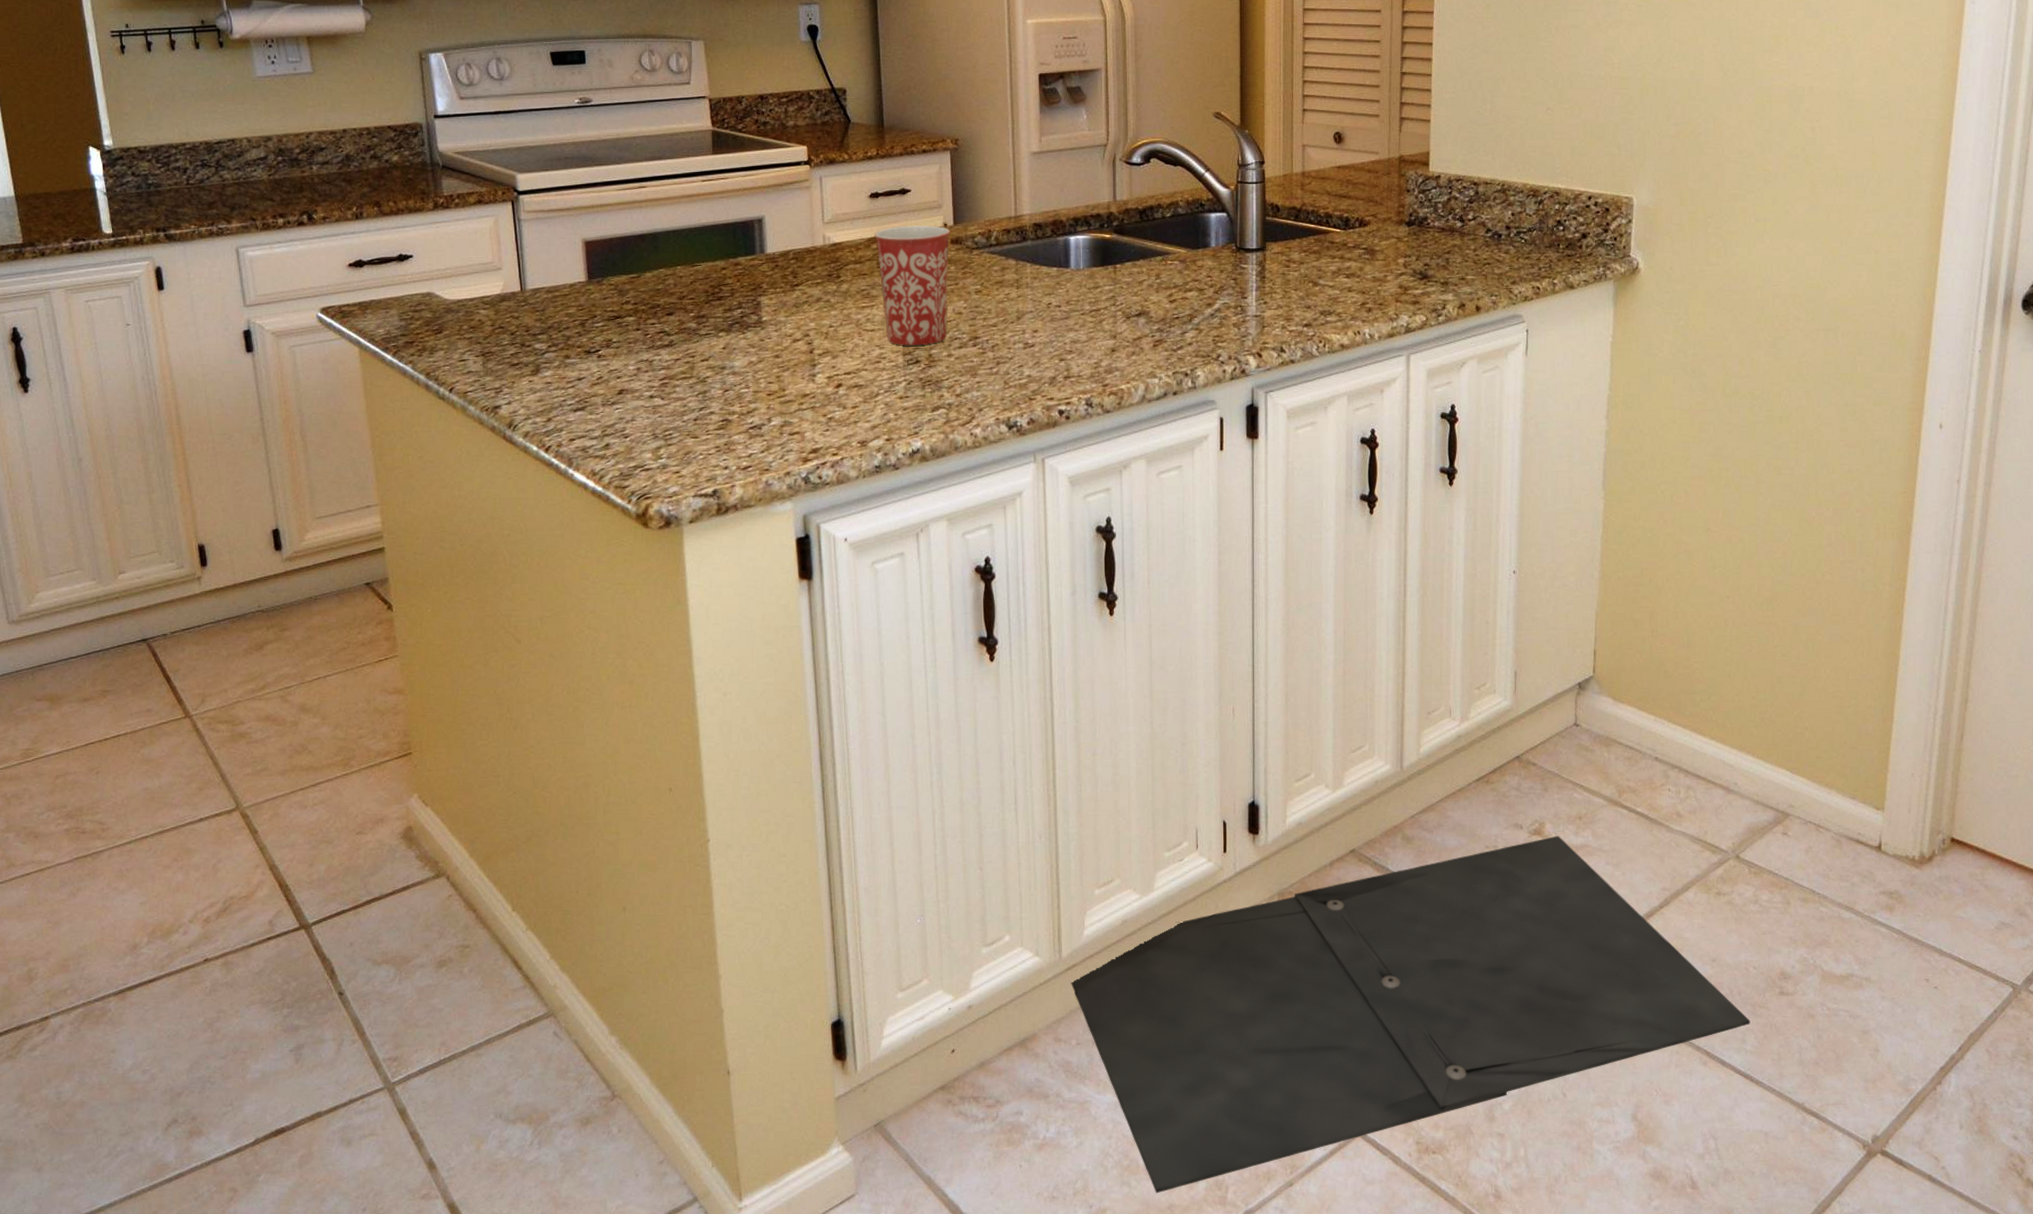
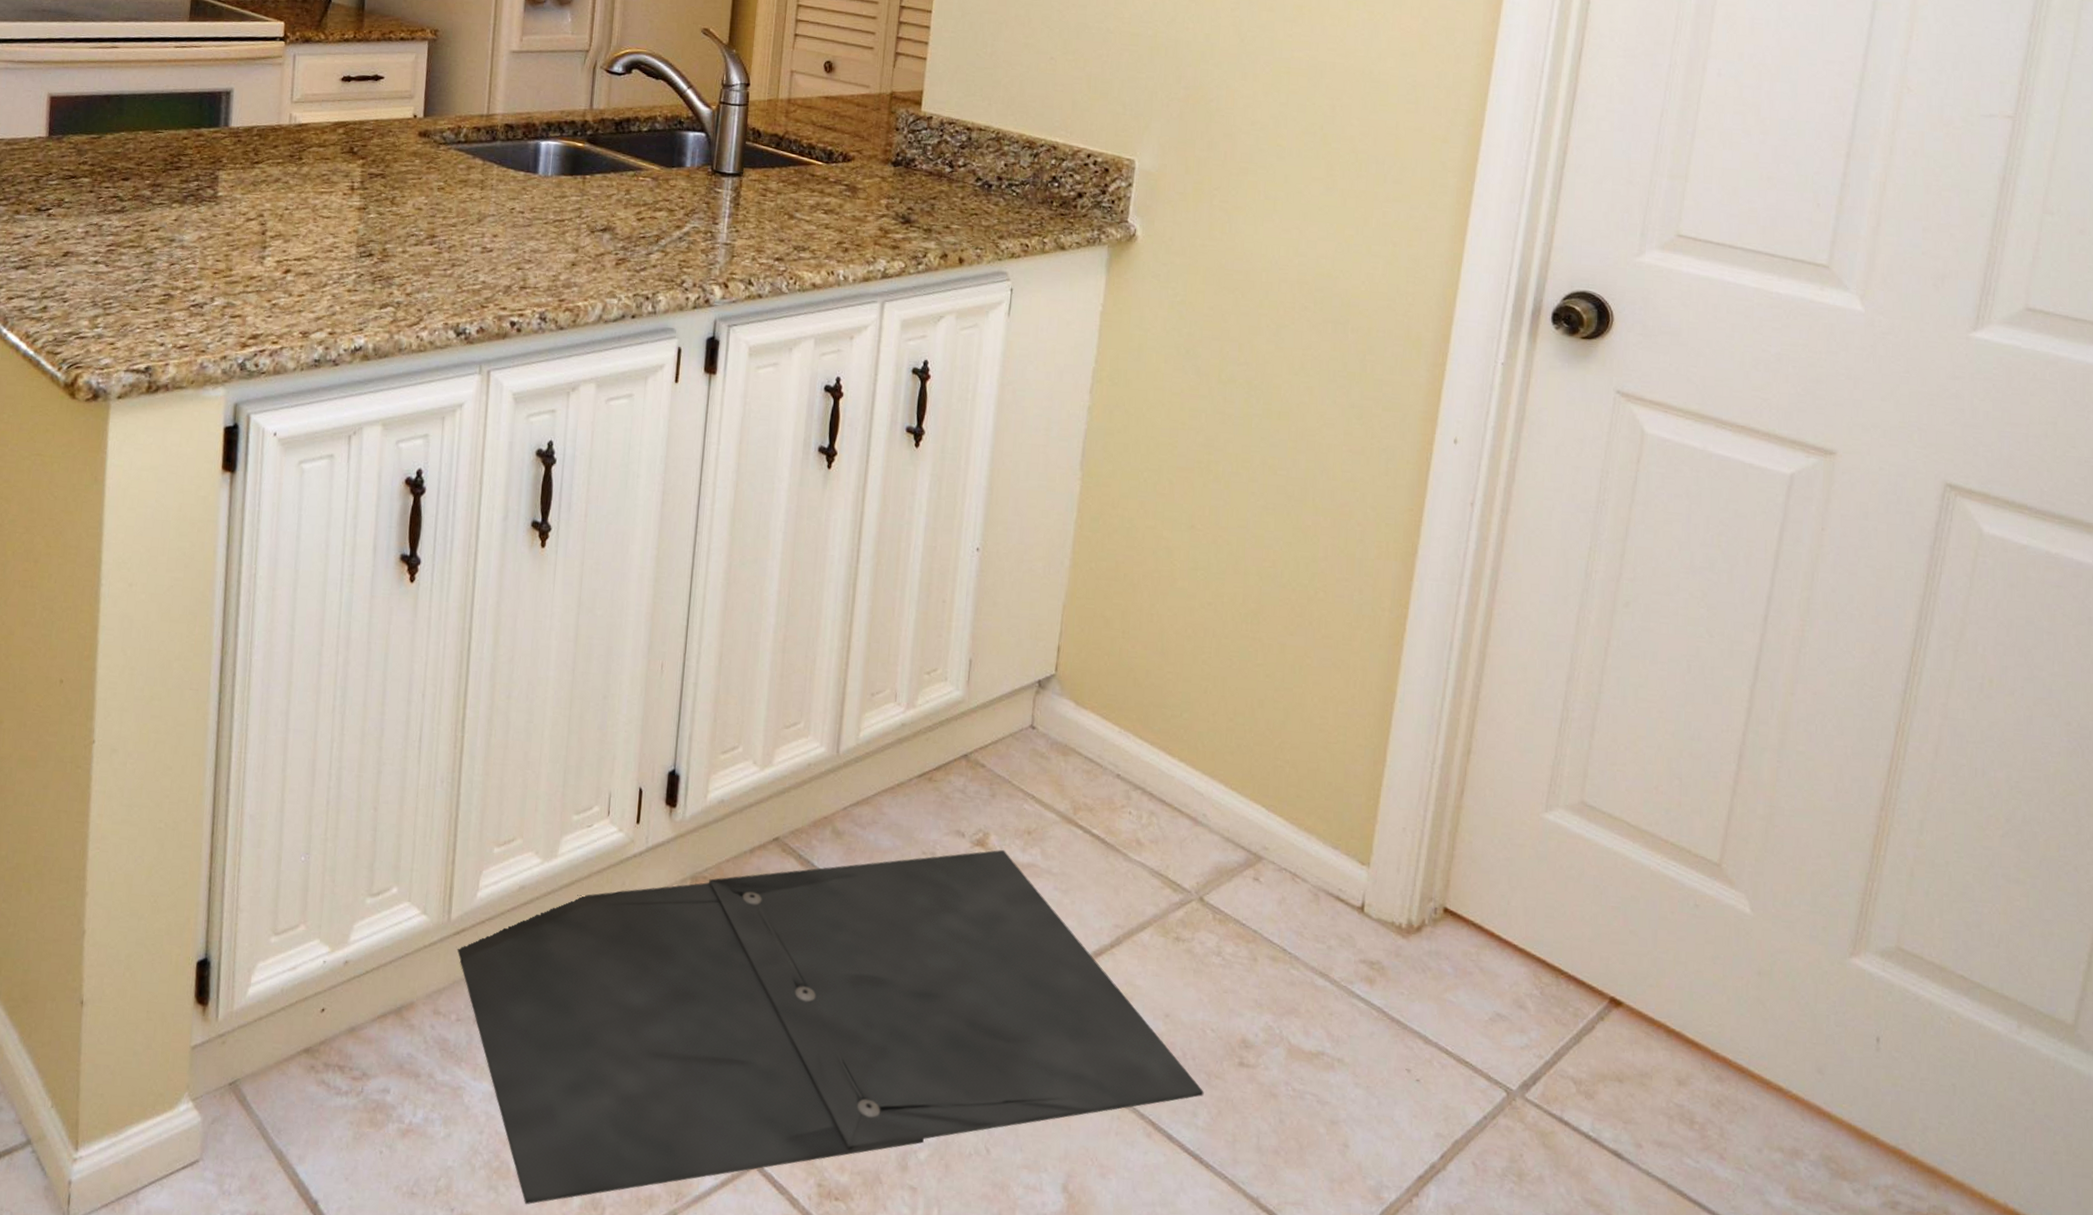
mug: present [874,225,950,346] -> none [341,113,420,239]

